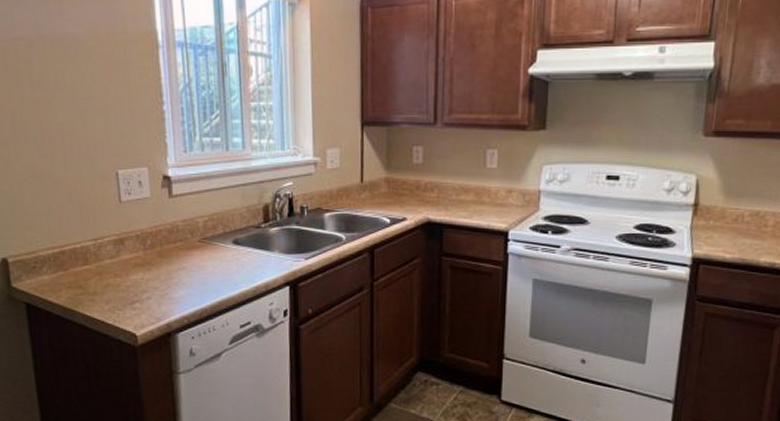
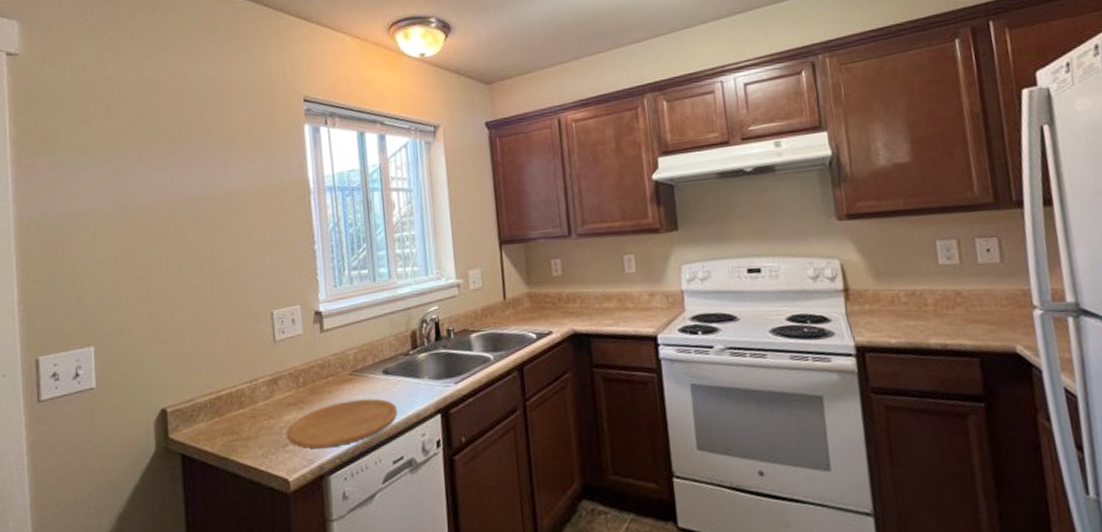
cutting board: none [134,266,247,309] -> present [287,398,398,449]

